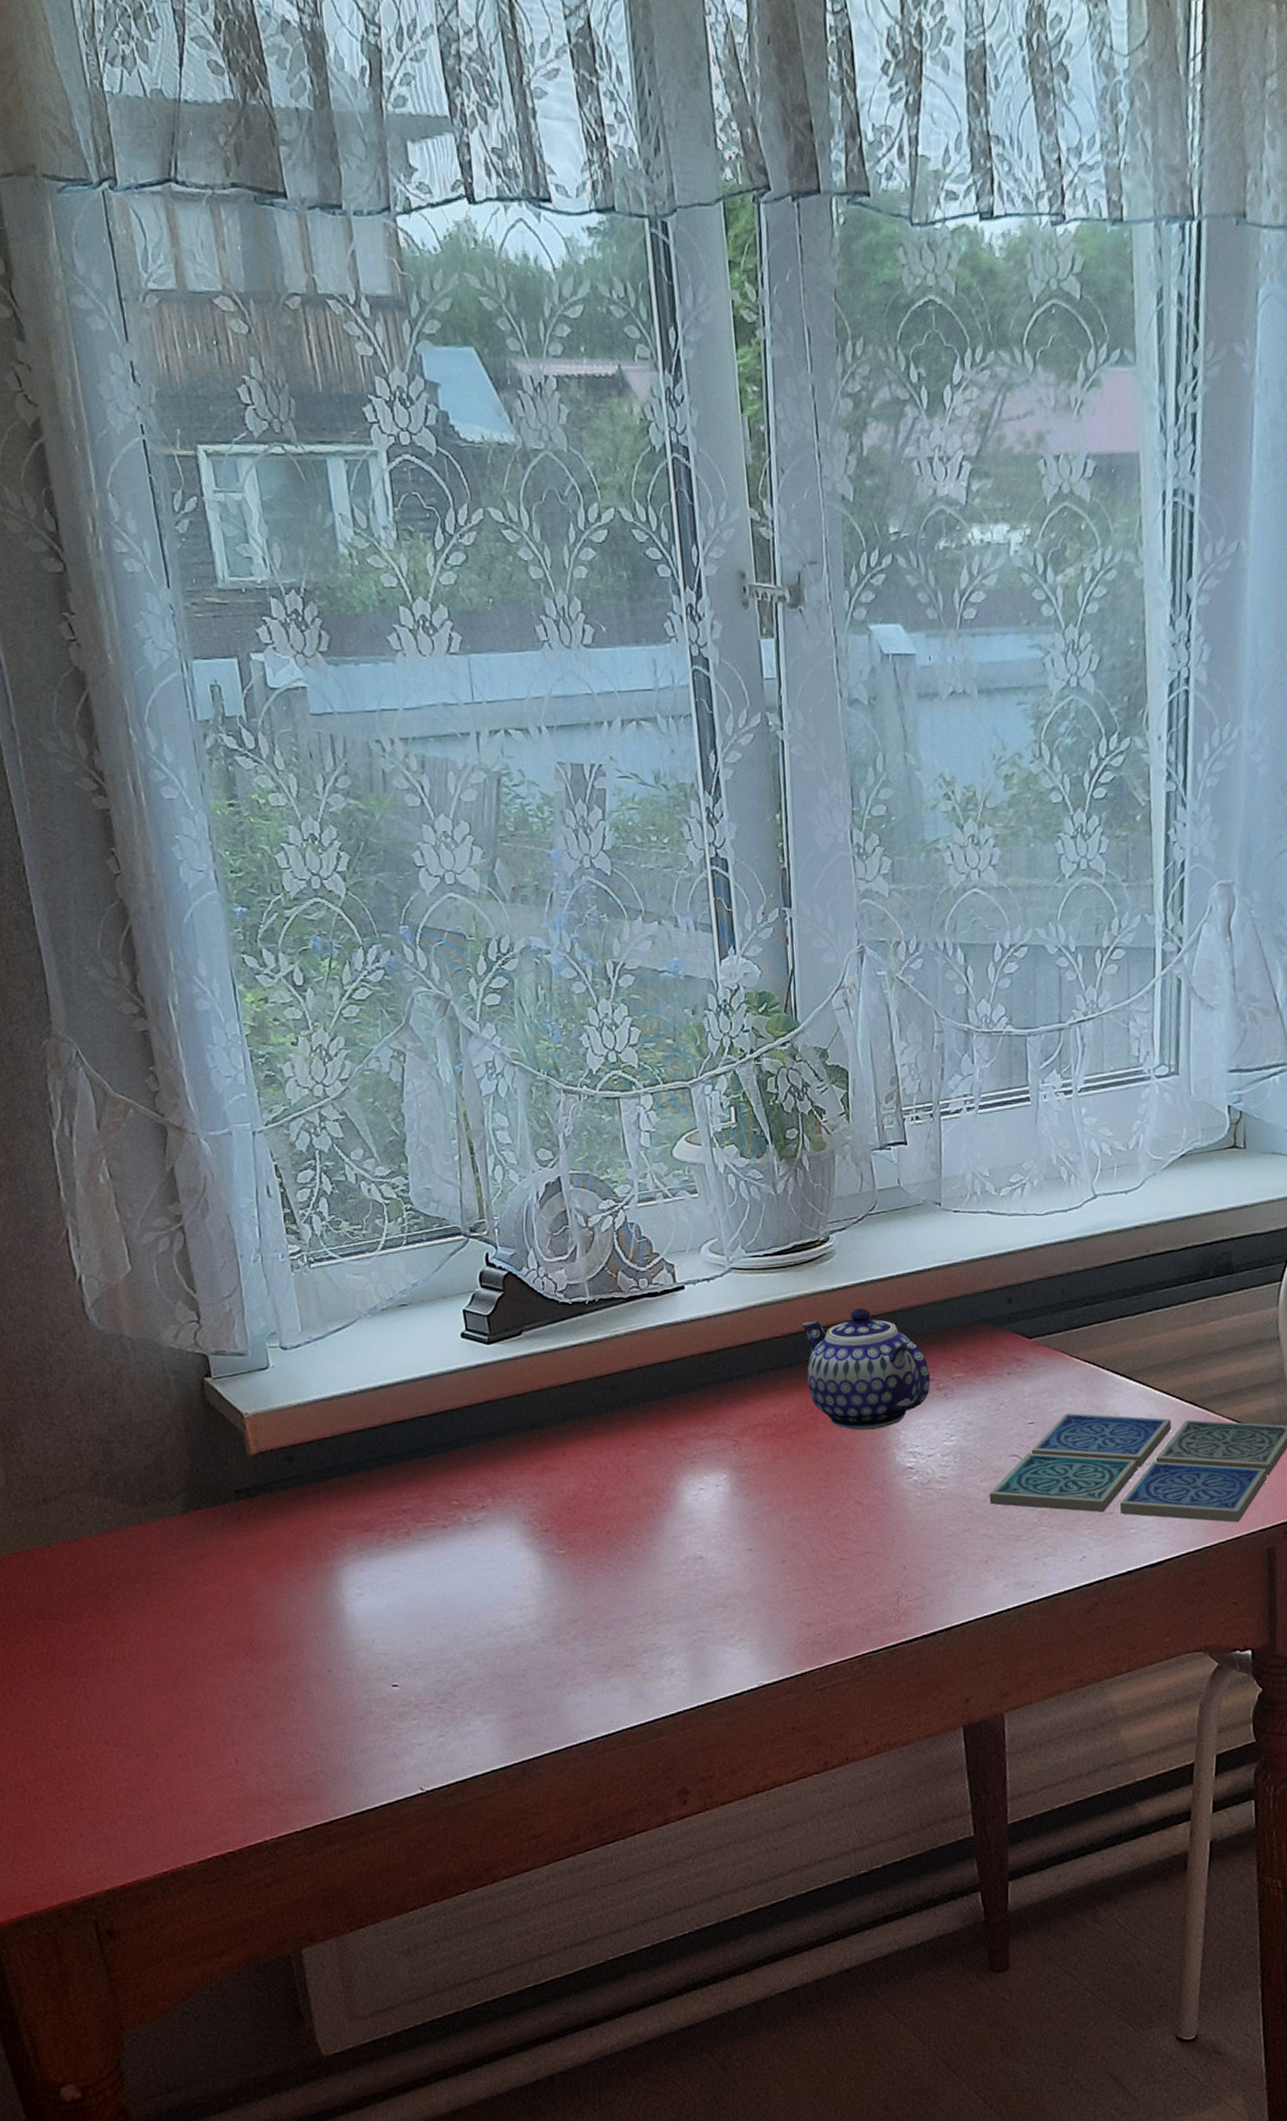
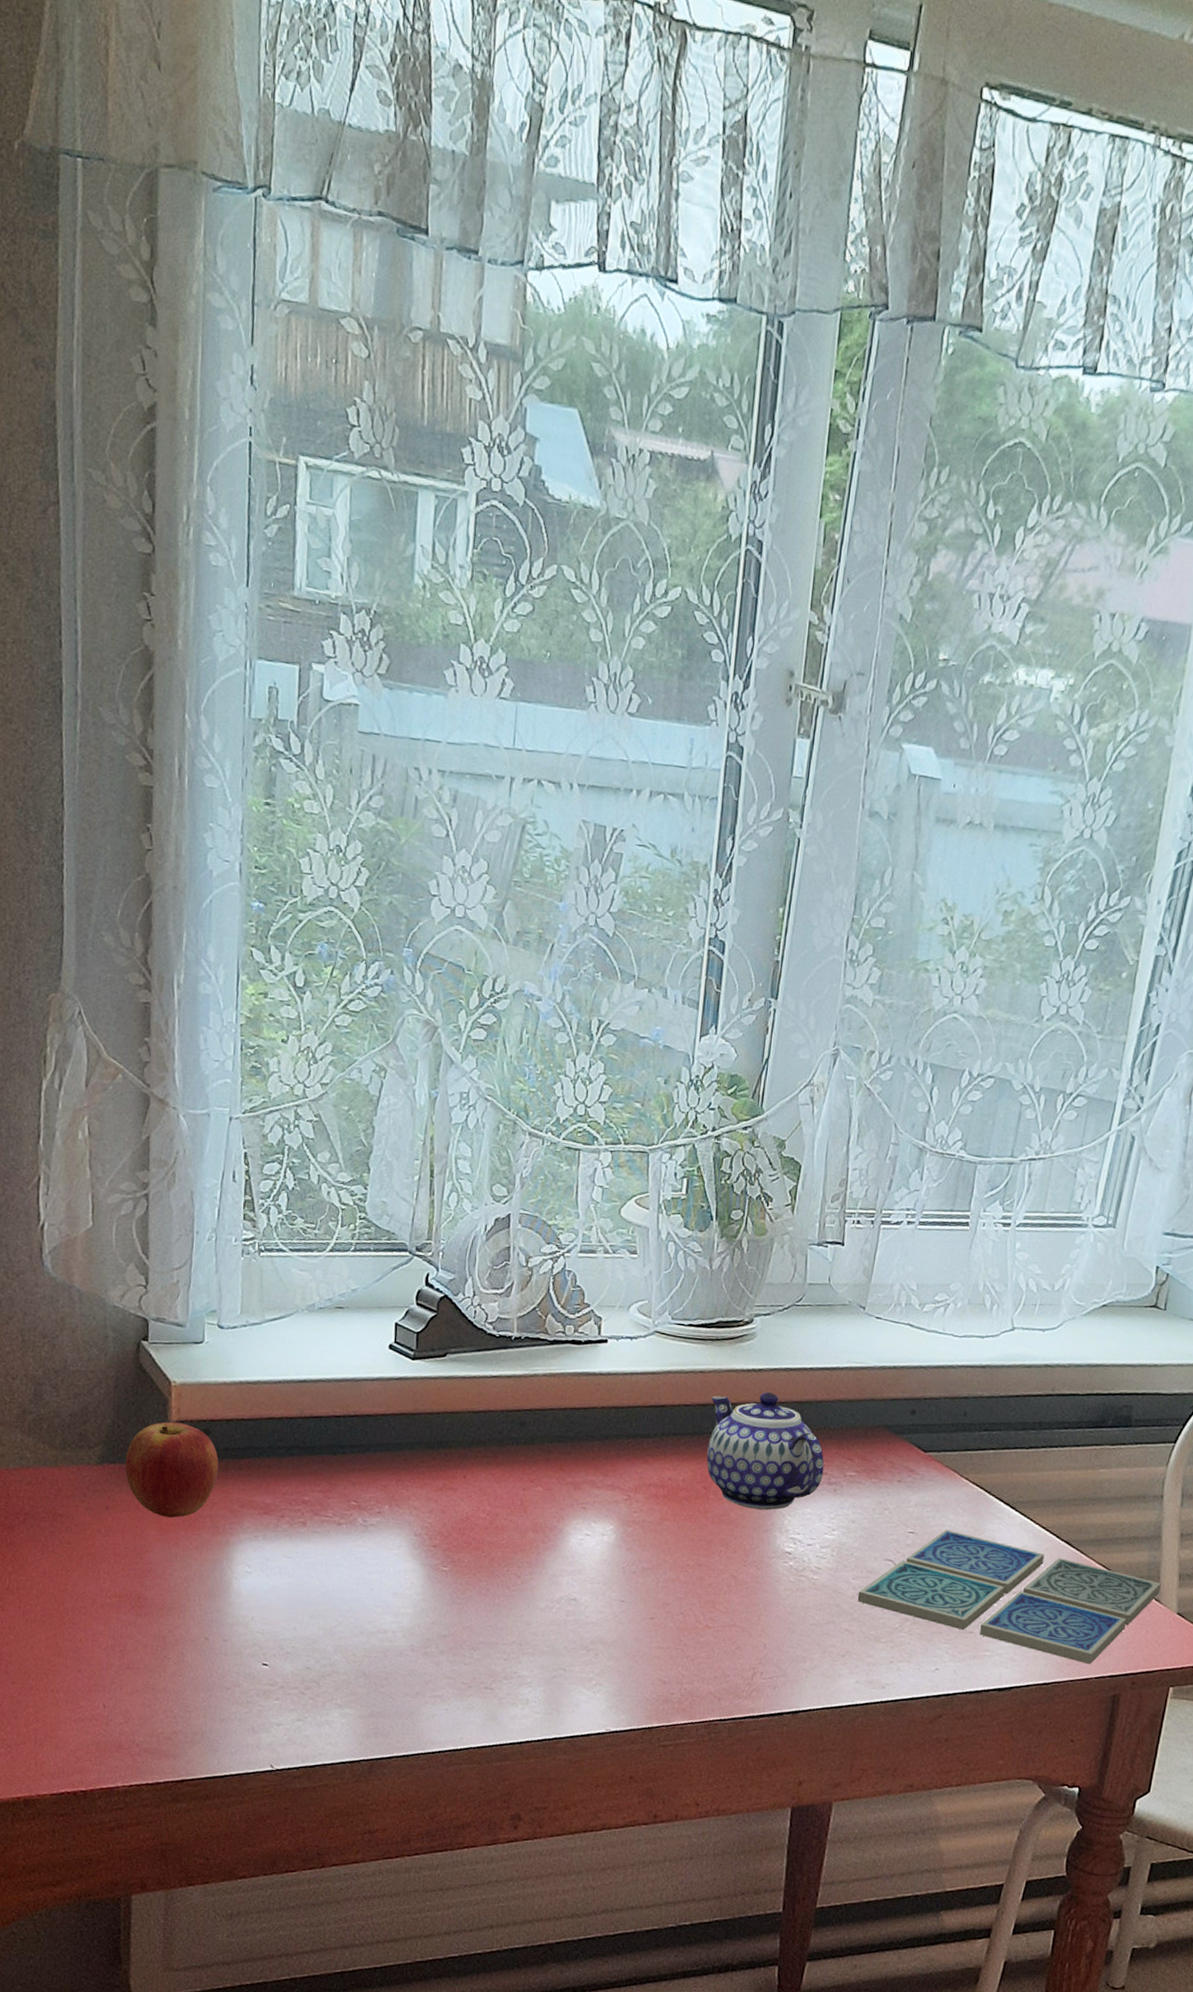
apple: none [210,1454,310,1555] -> present [125,1421,219,1518]

